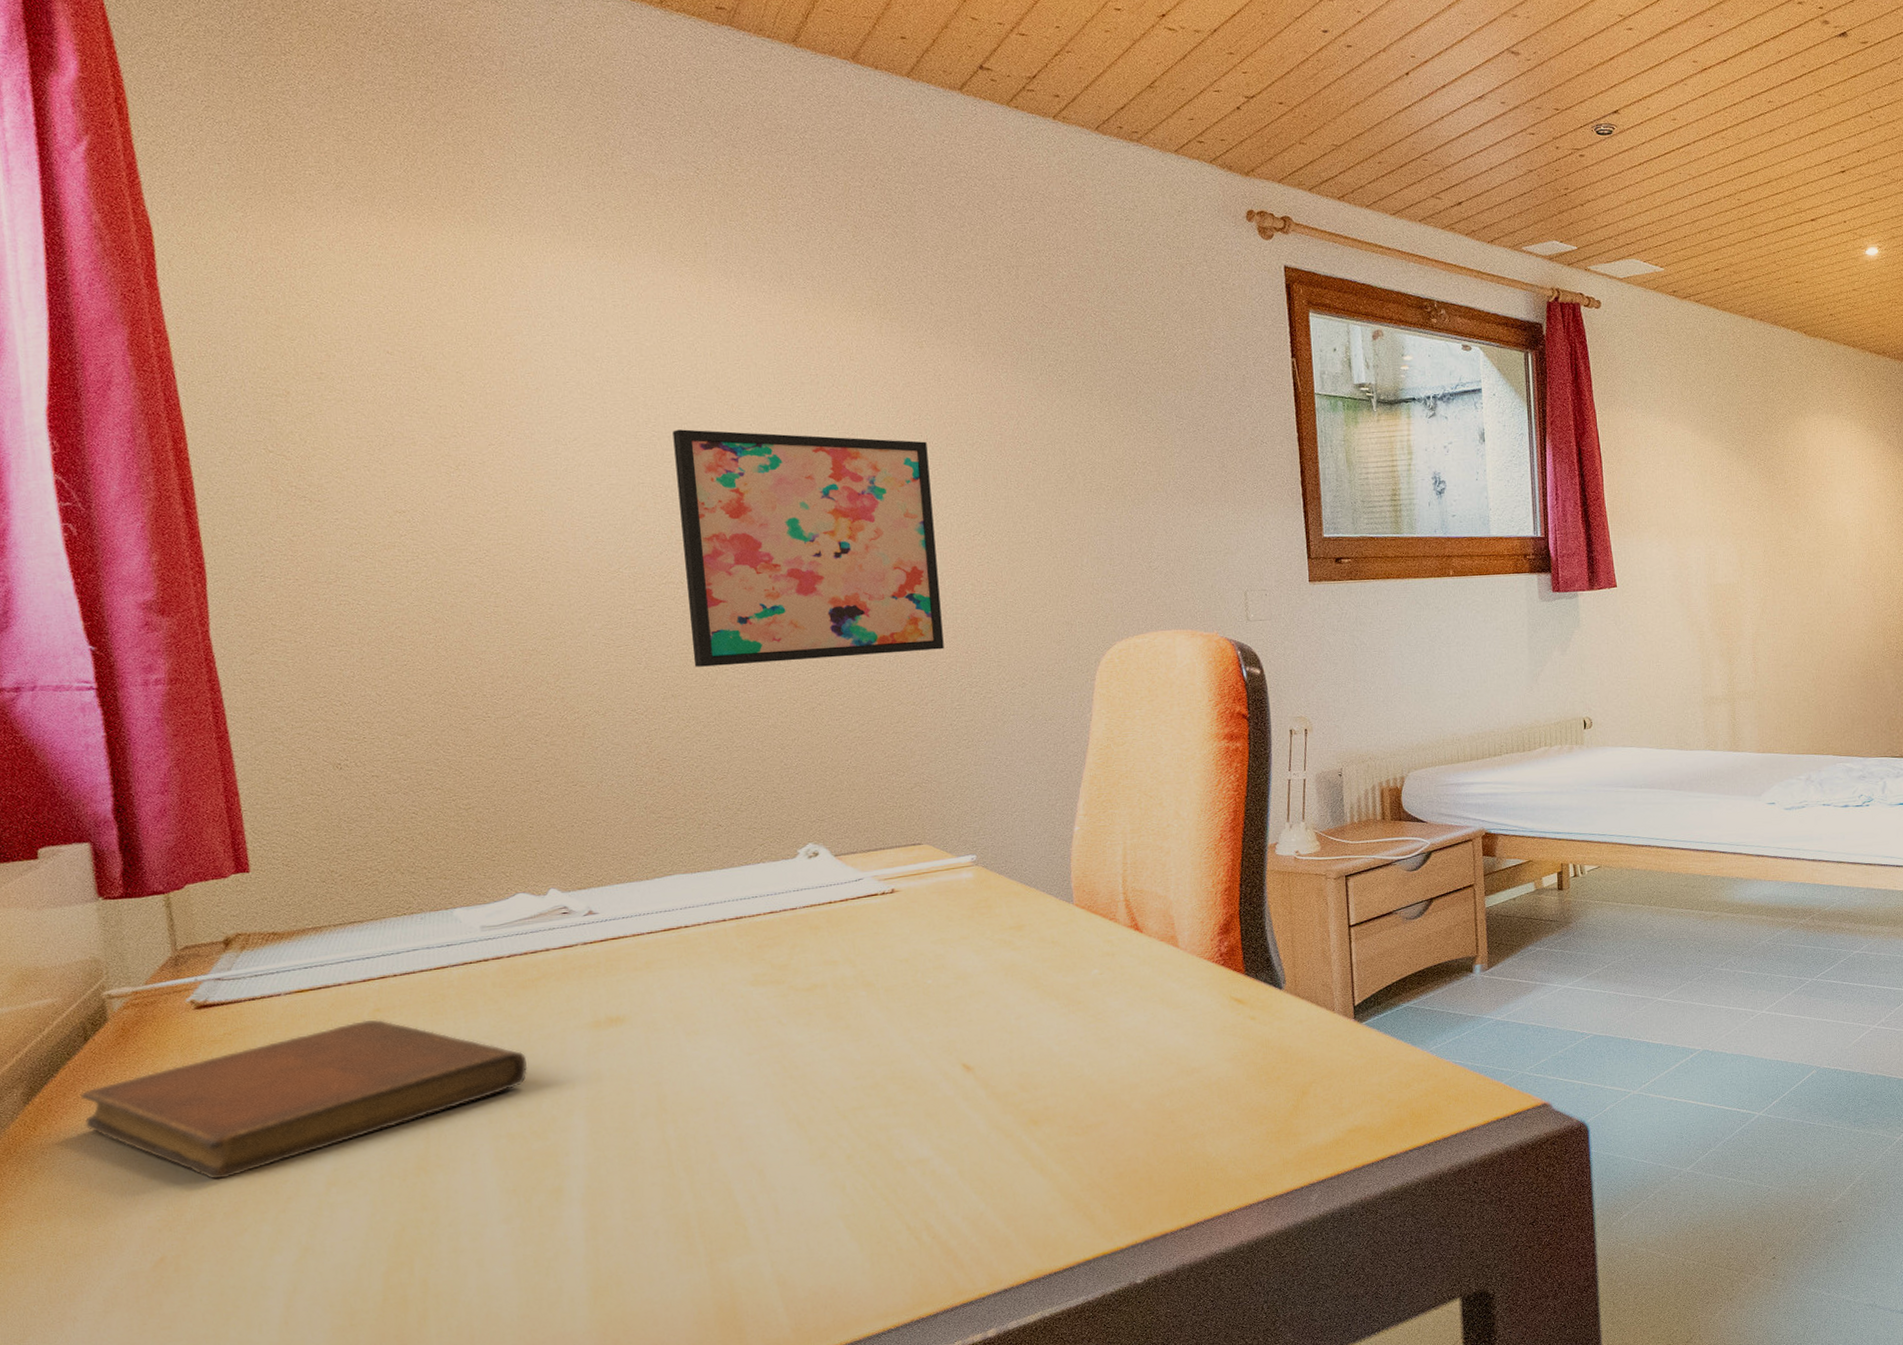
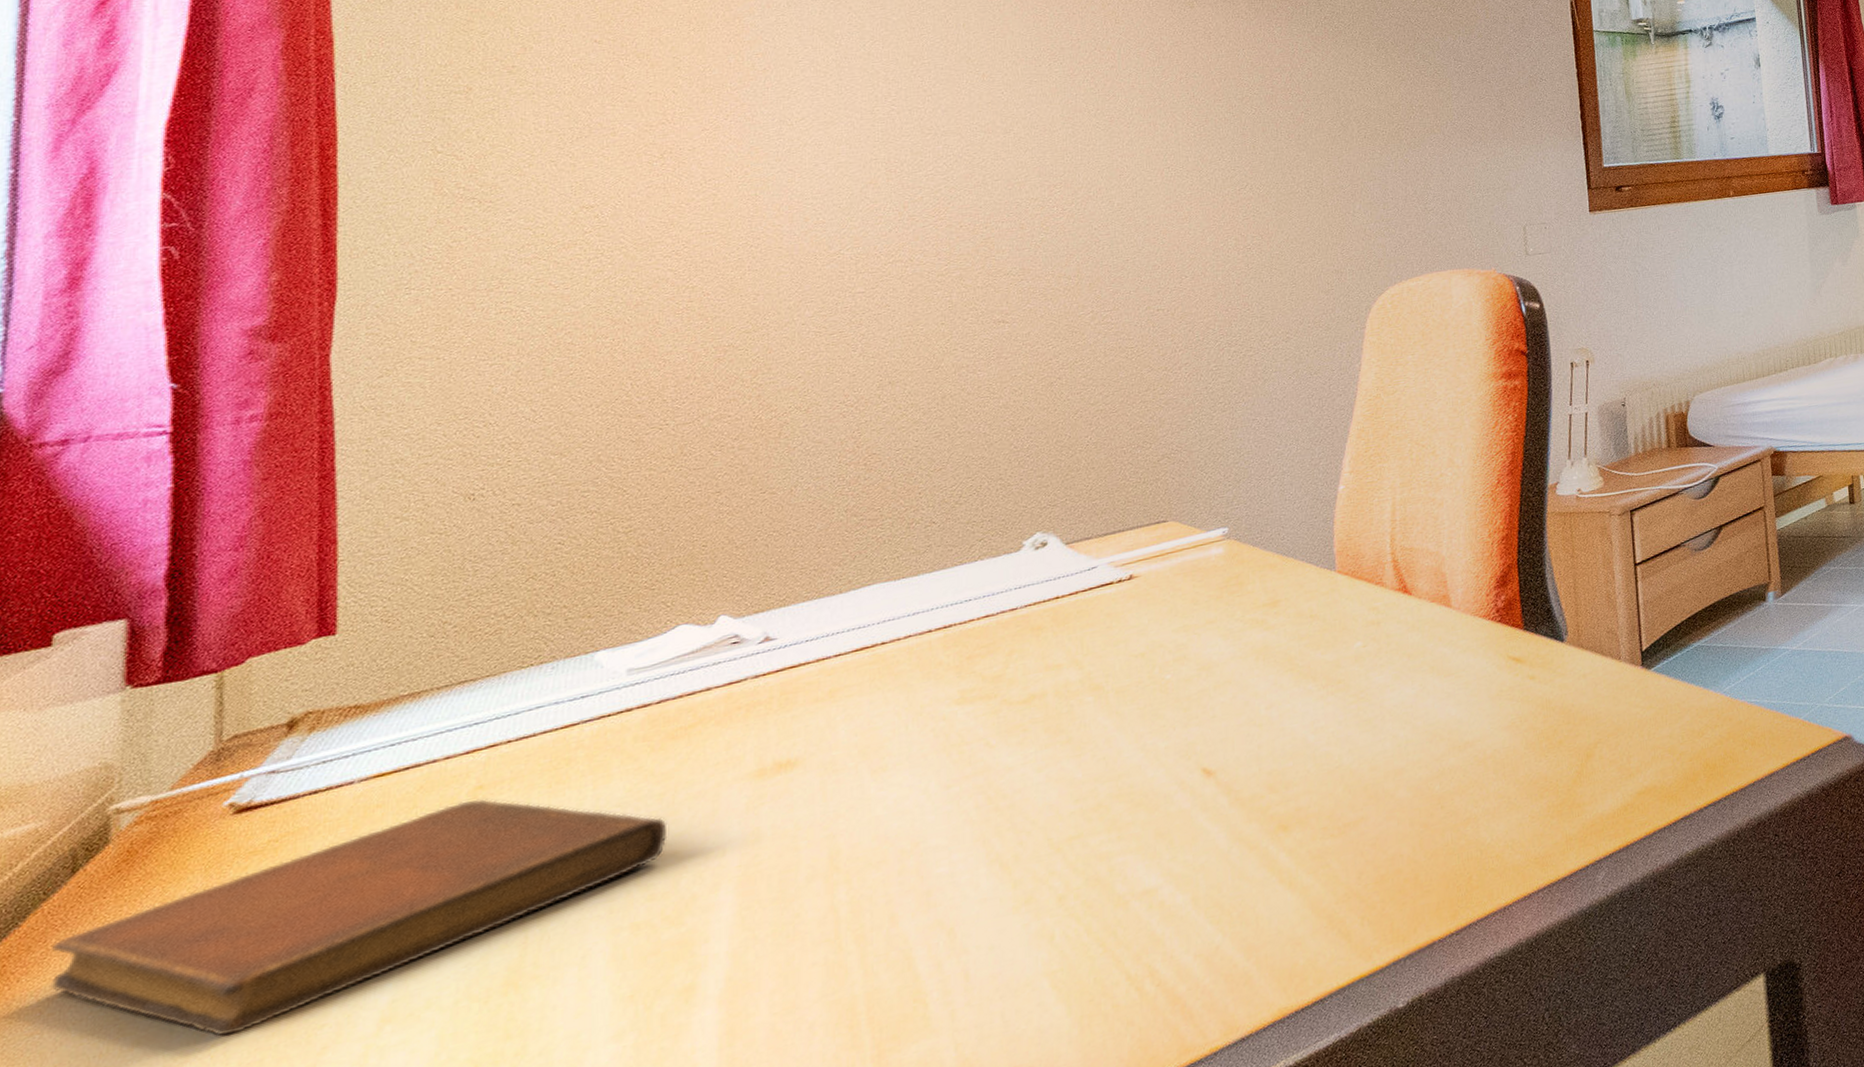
wall art: present [672,429,944,667] -> none [914,98,1202,350]

